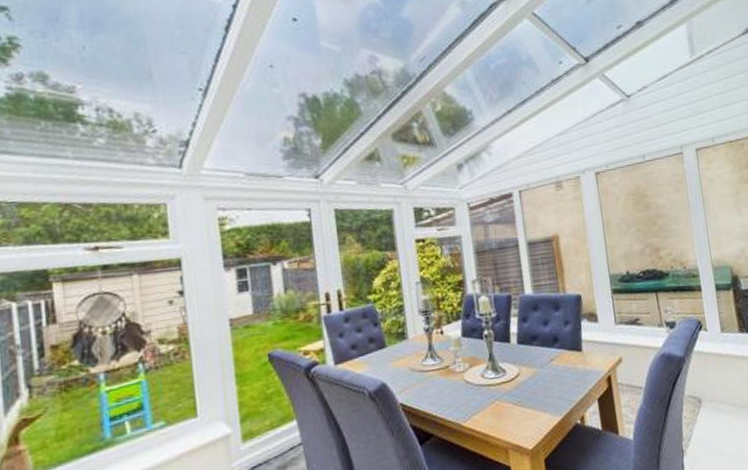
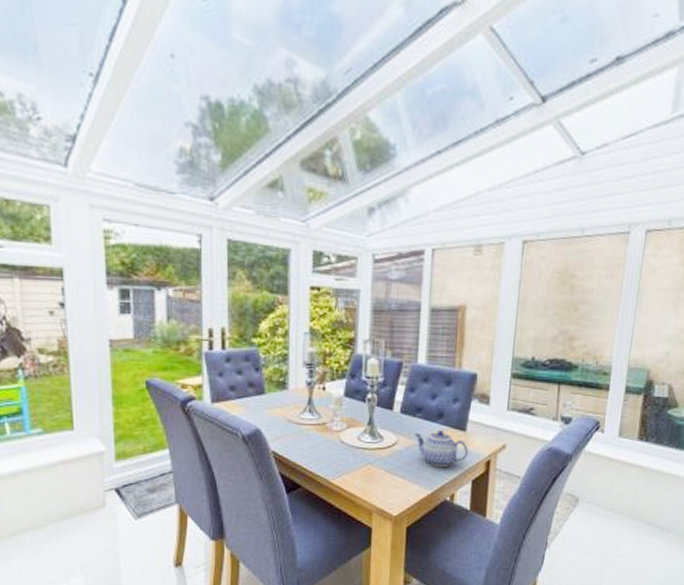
teapot: none [534,354,589,392] -> present [414,431,469,468]

